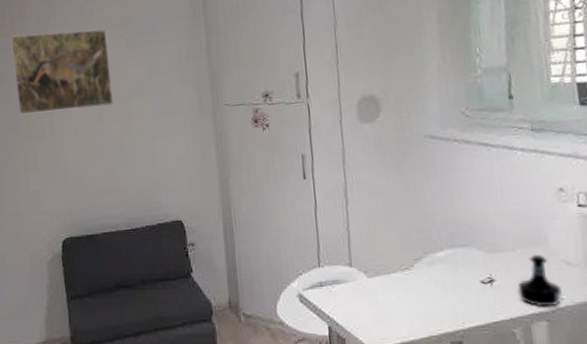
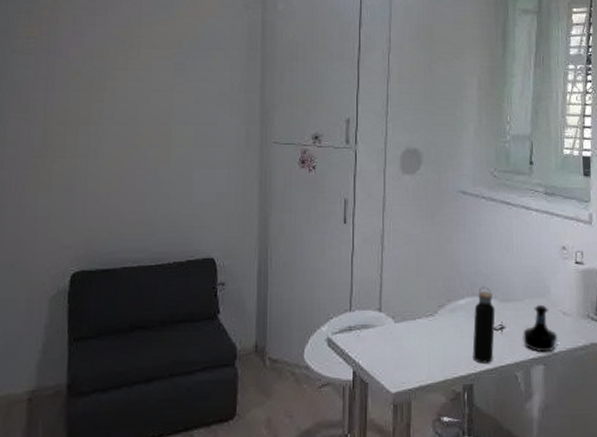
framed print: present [10,29,113,115] -> none [34,39,154,131]
water bottle: none [456,236,484,319] -> present [472,286,496,363]

